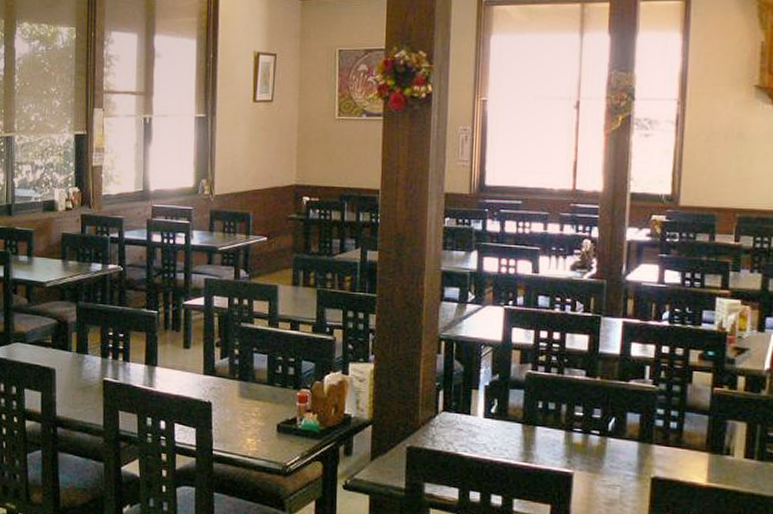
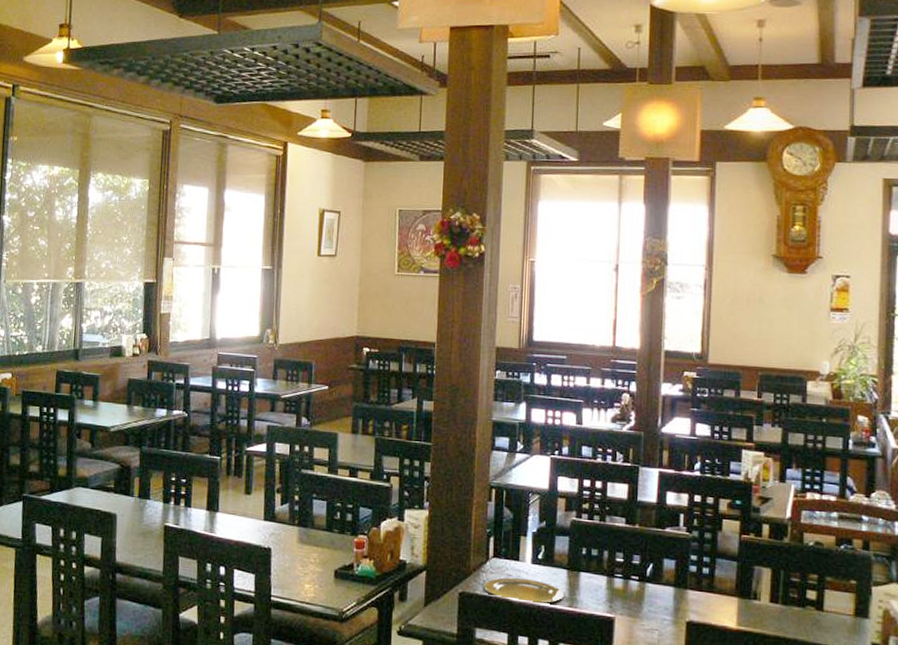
plate: none [433,432,519,459] -> present [484,577,565,604]

